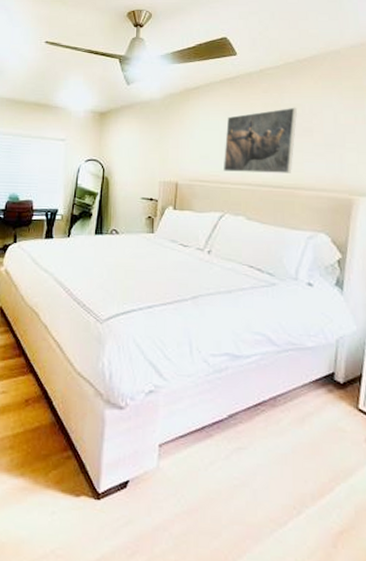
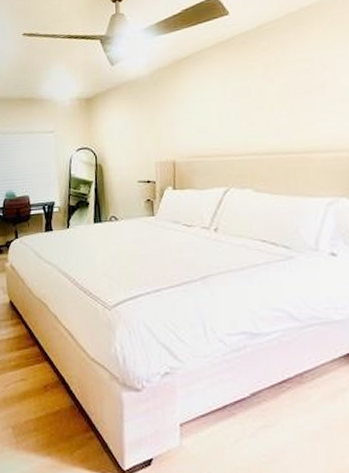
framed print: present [223,107,297,173] -> none [223,62,305,143]

